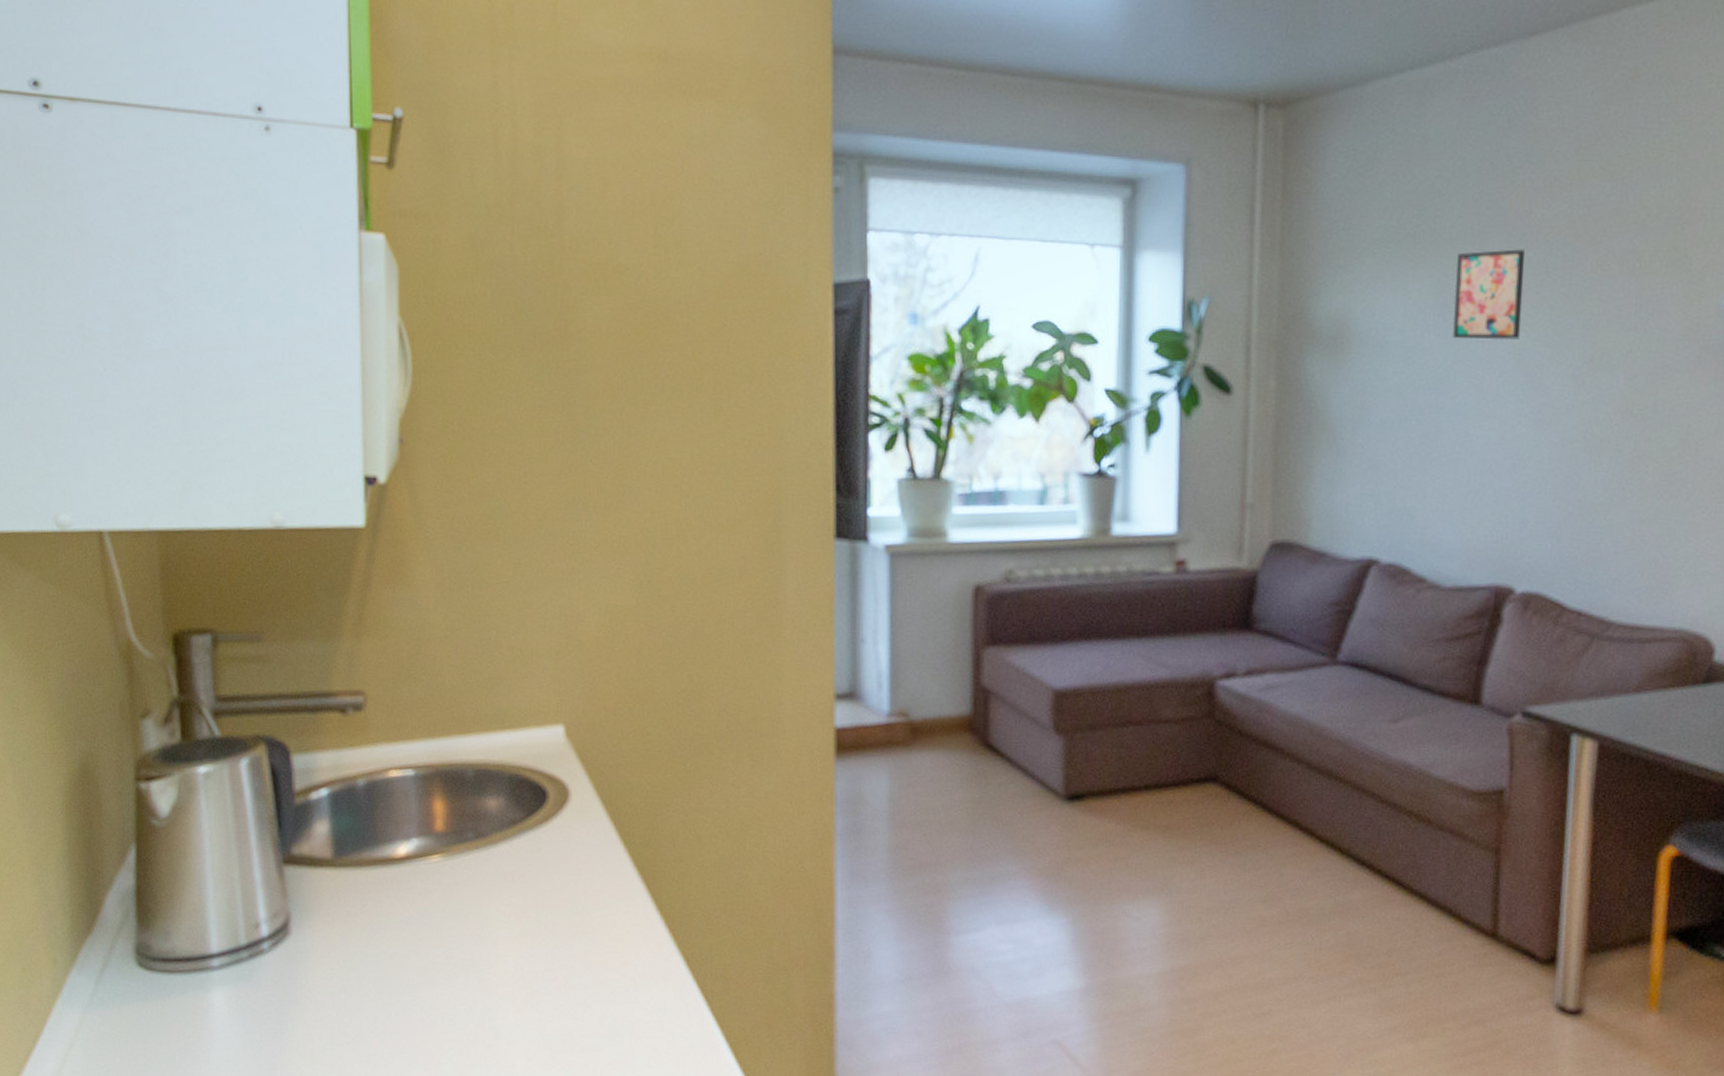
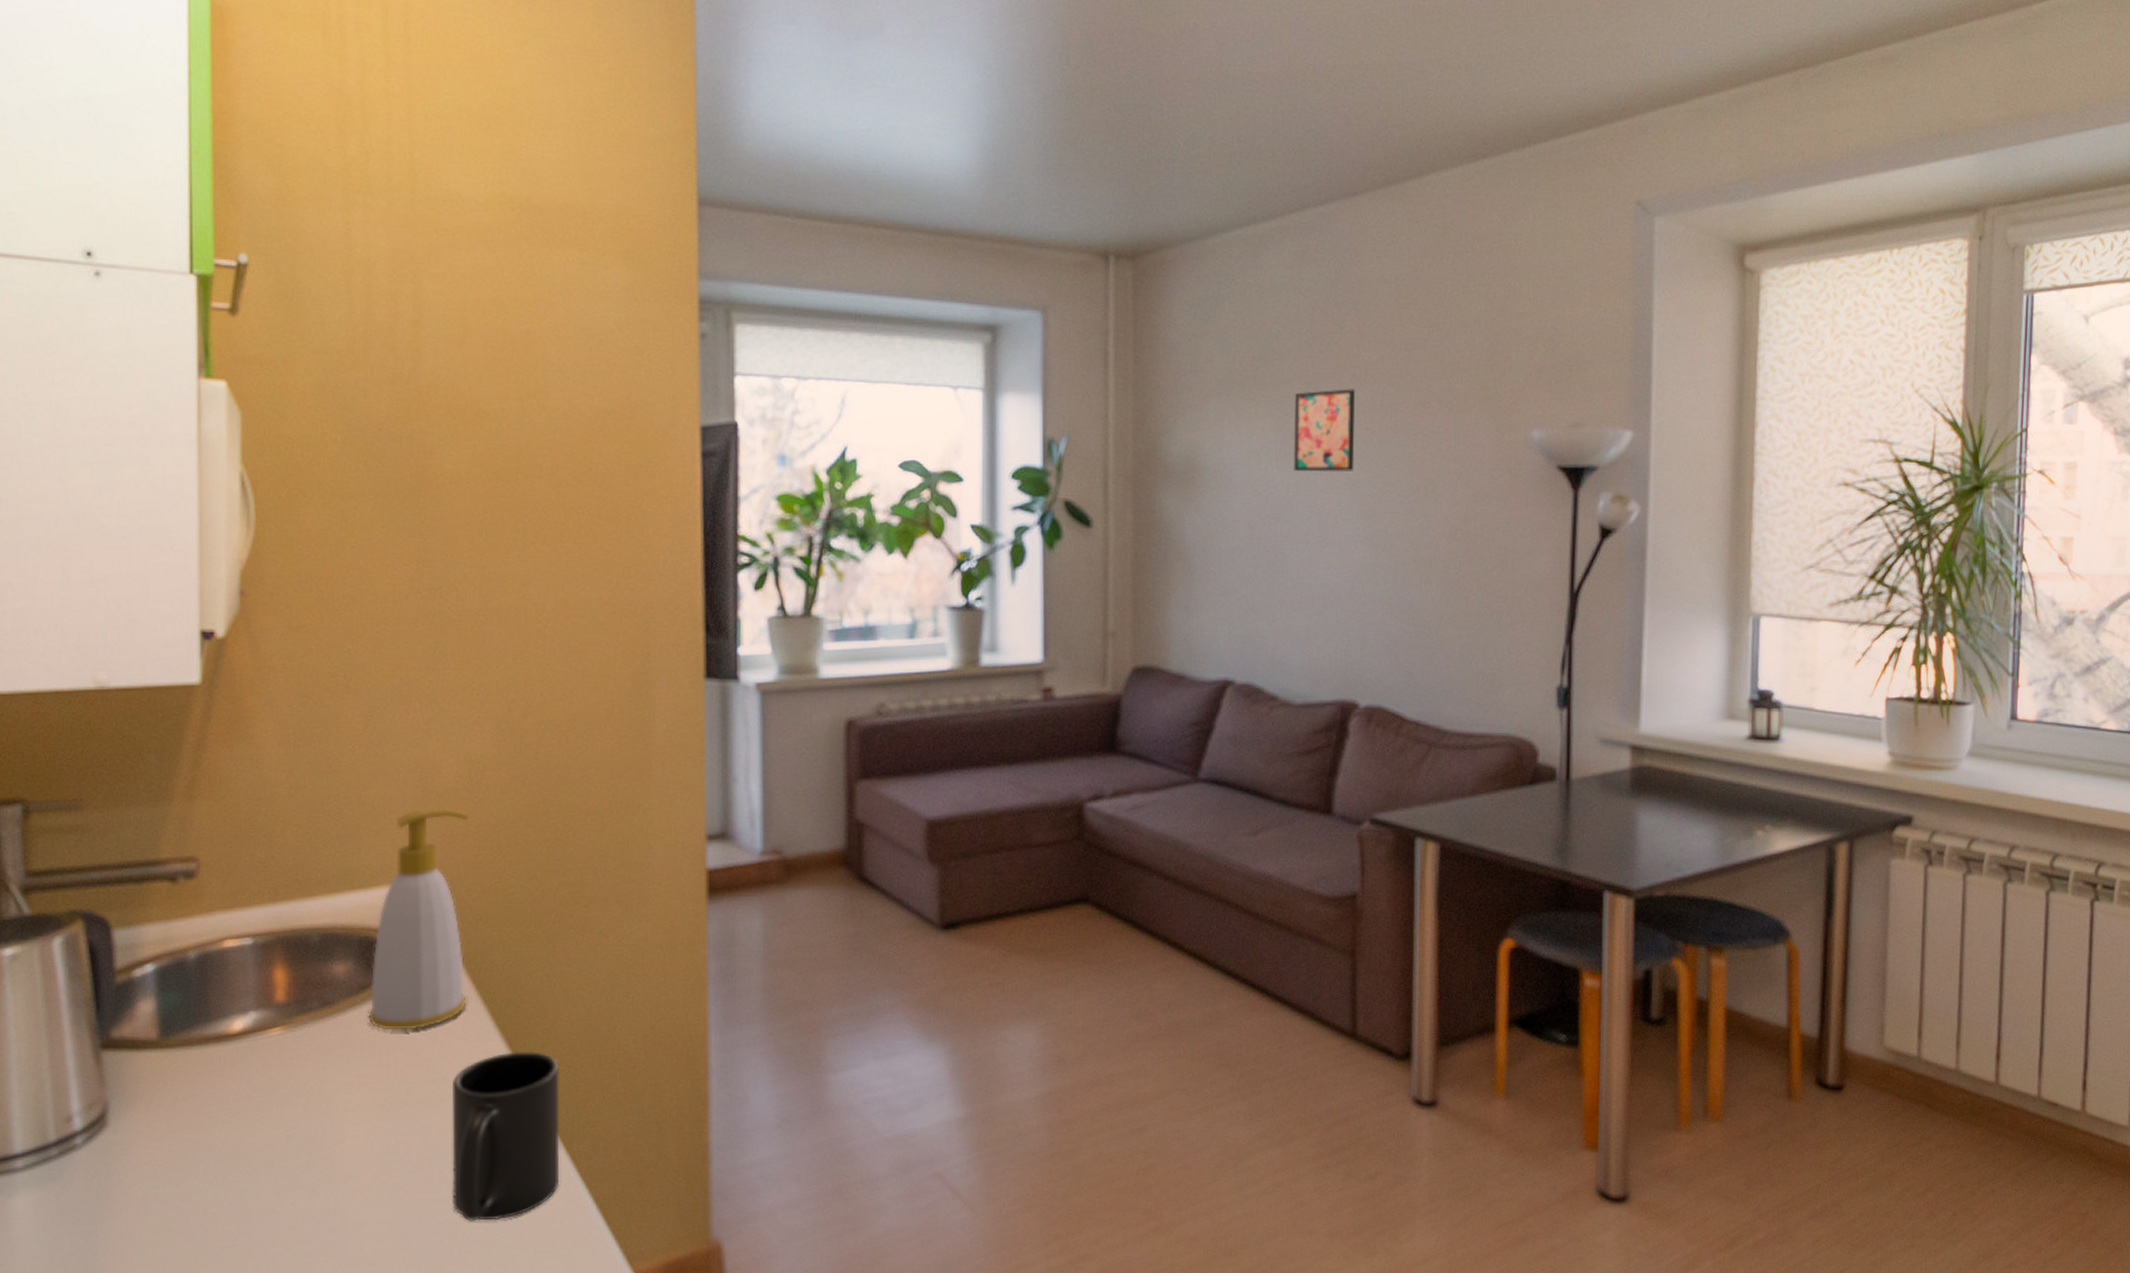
soap bottle: none [518,654,610,866] -> present [368,808,469,1031]
mug: none [594,892,694,1050] -> present [451,1052,560,1222]

